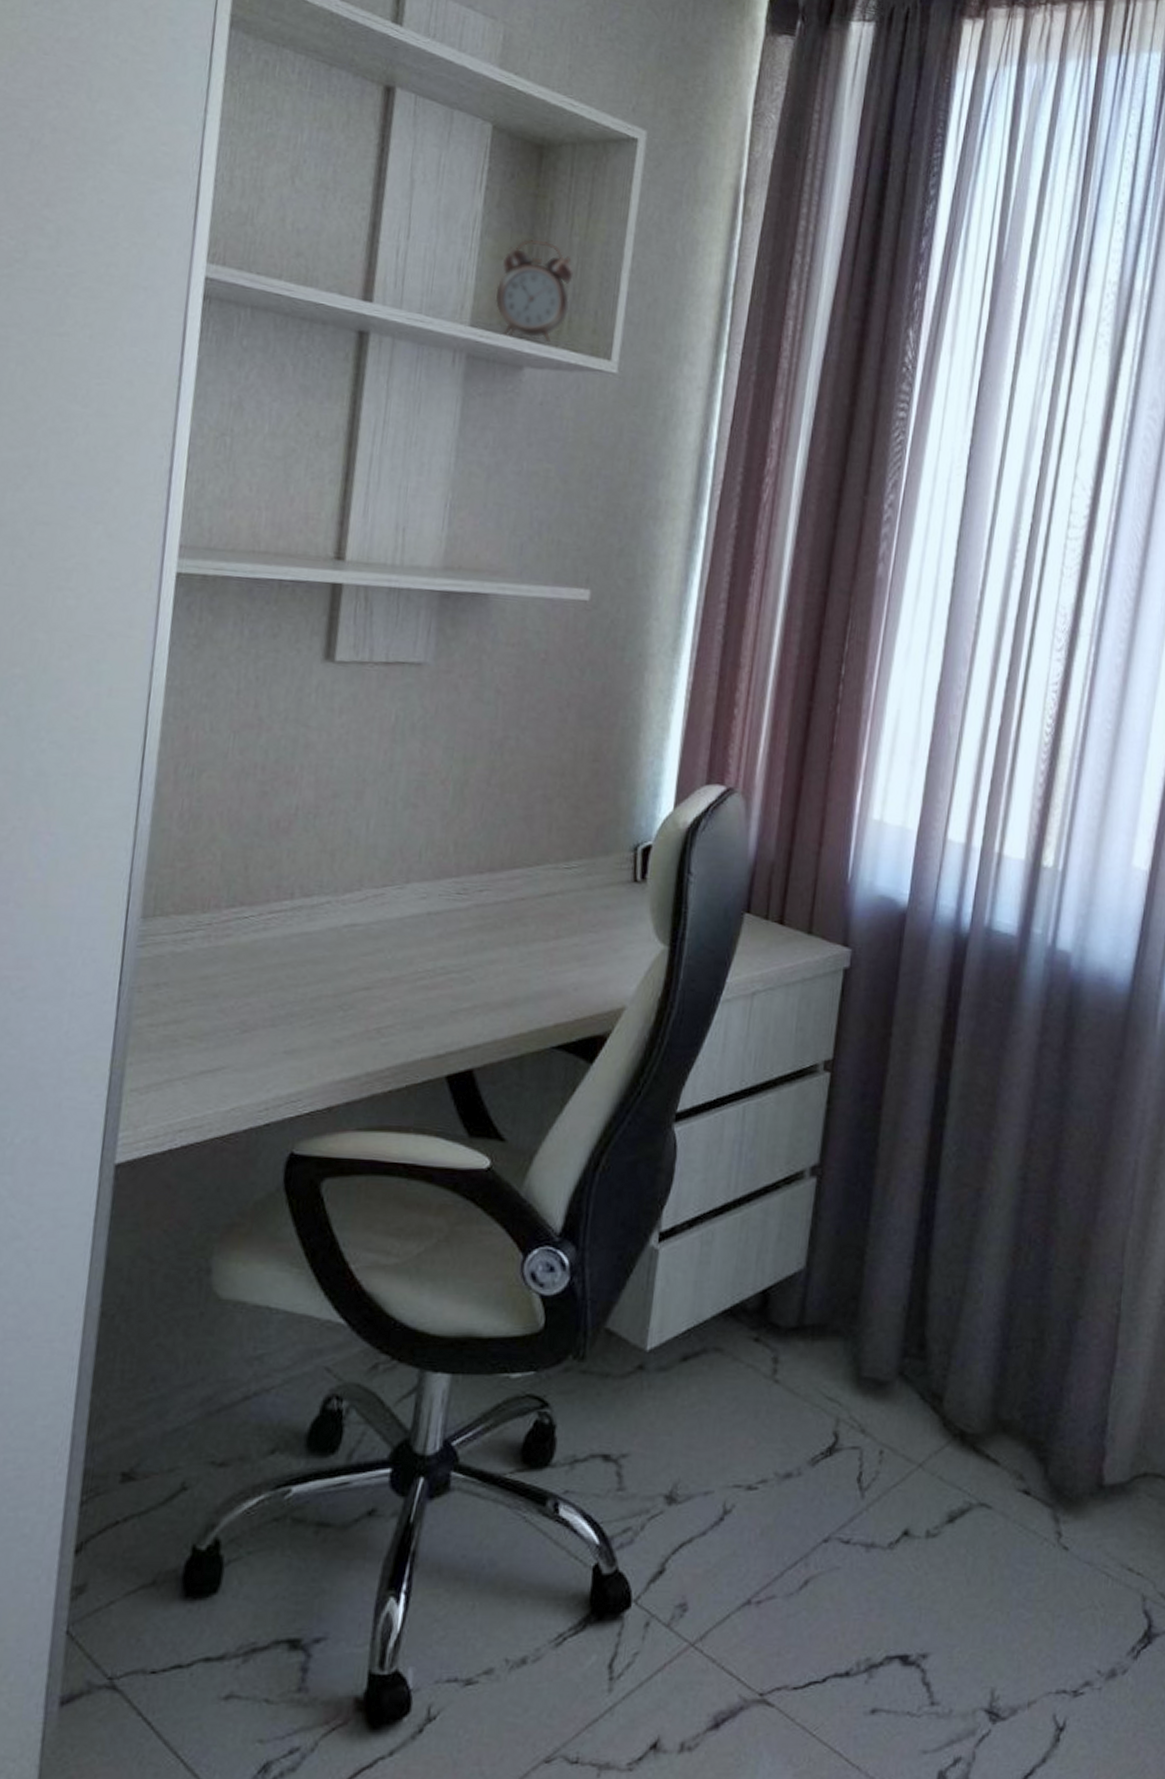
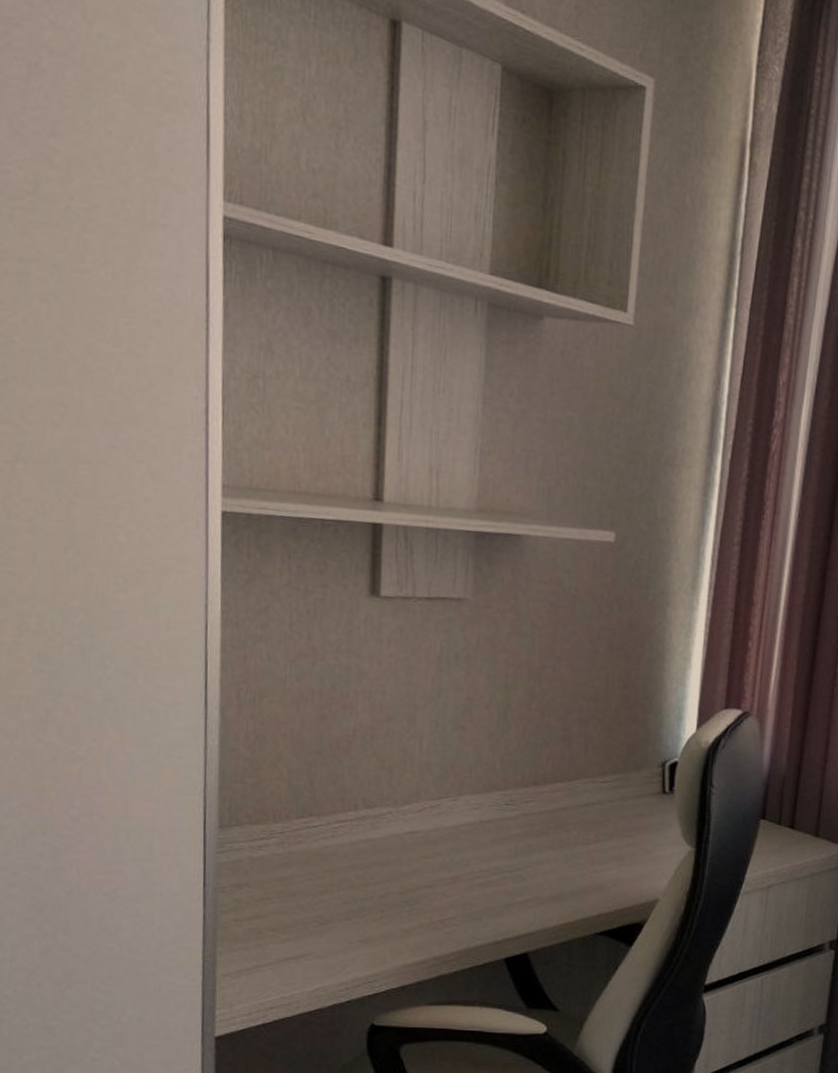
alarm clock: present [495,239,575,342] -> none [513,187,589,292]

